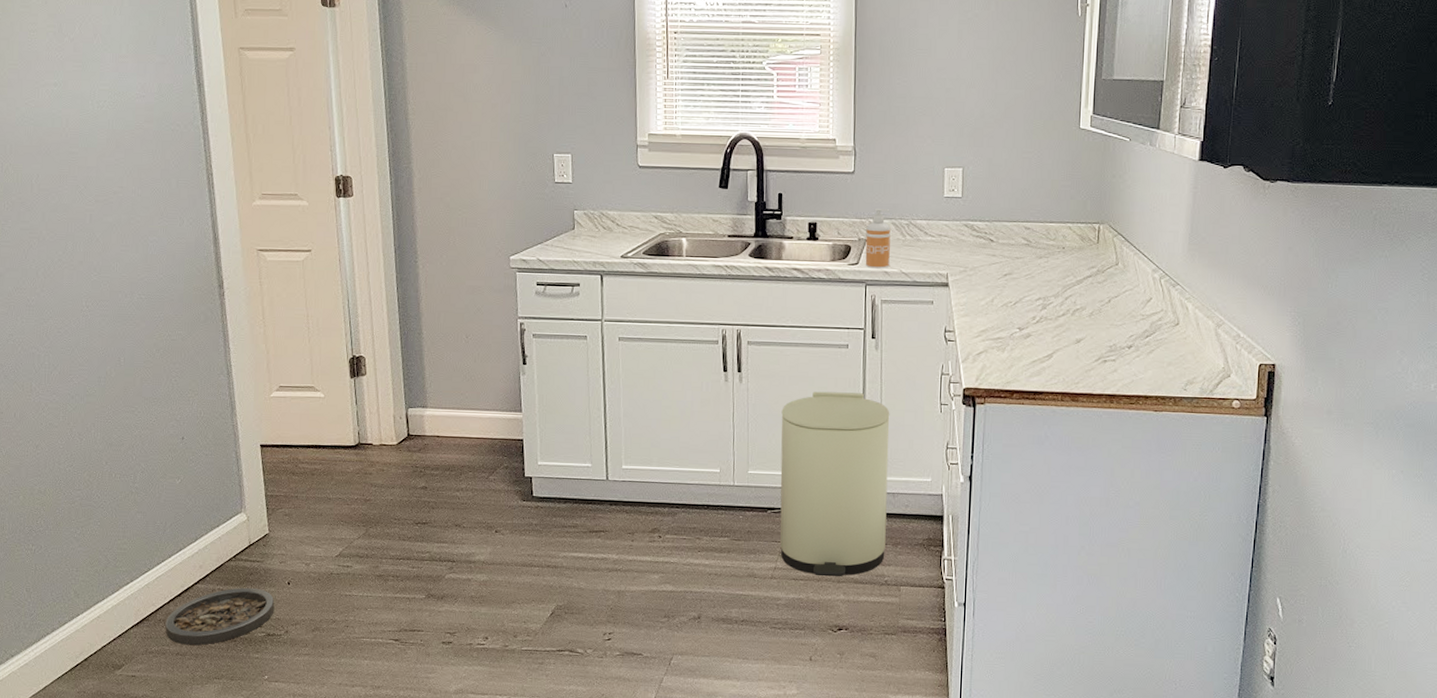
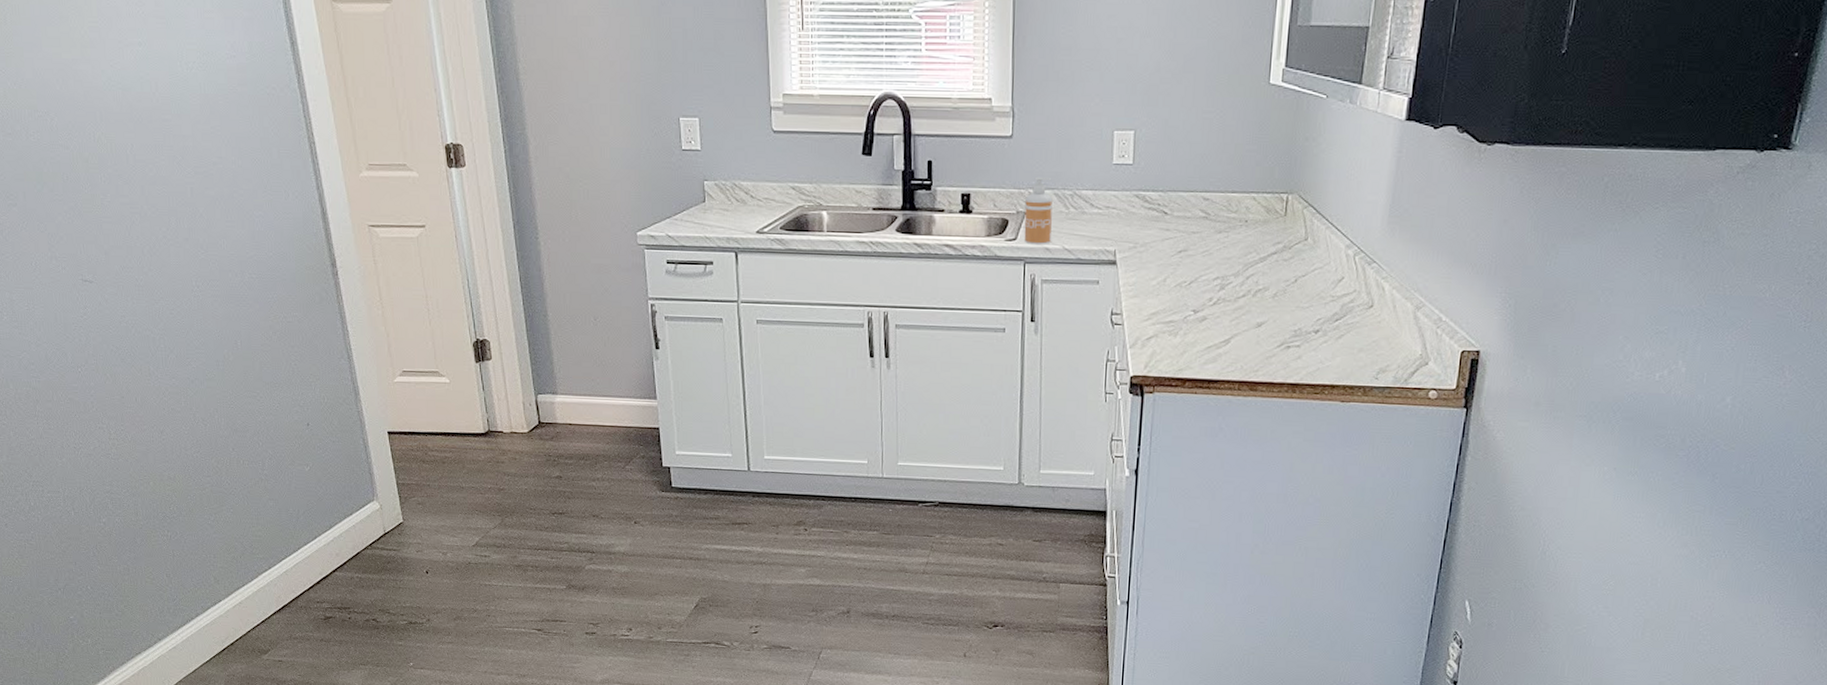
pet bowl: present [165,588,275,646] -> none [307,576,415,632]
pedal bin: present [780,391,890,577] -> none [931,378,1050,573]

